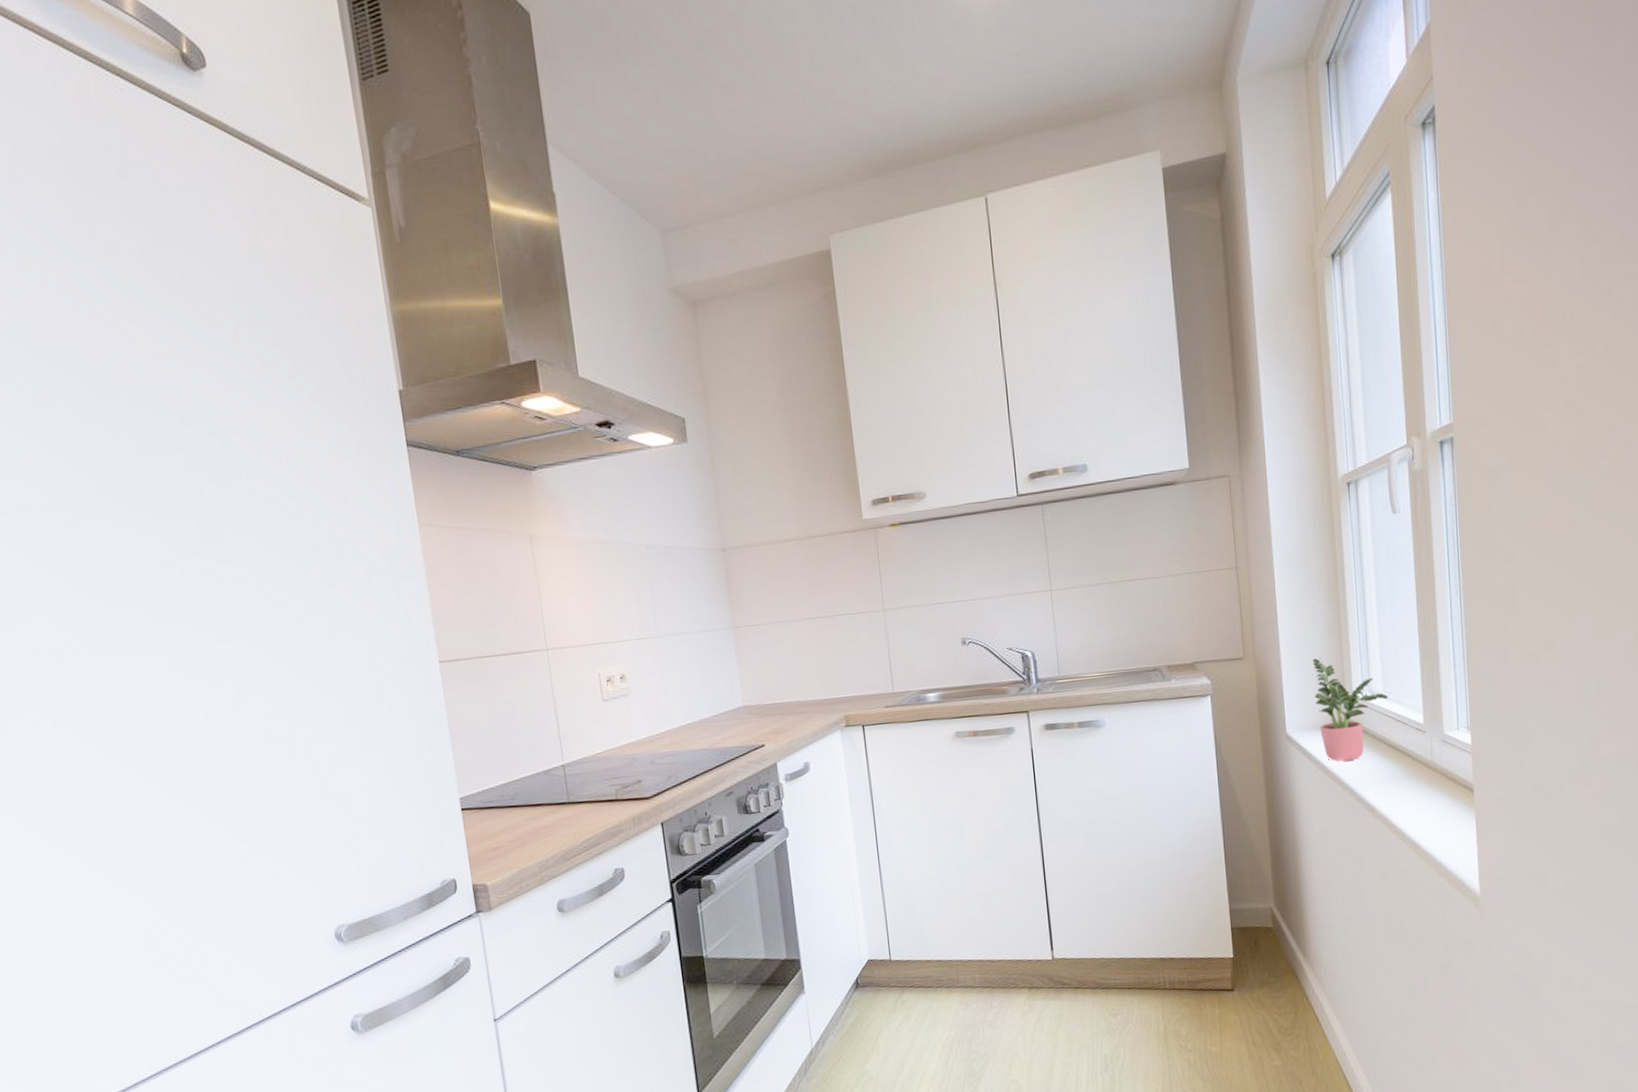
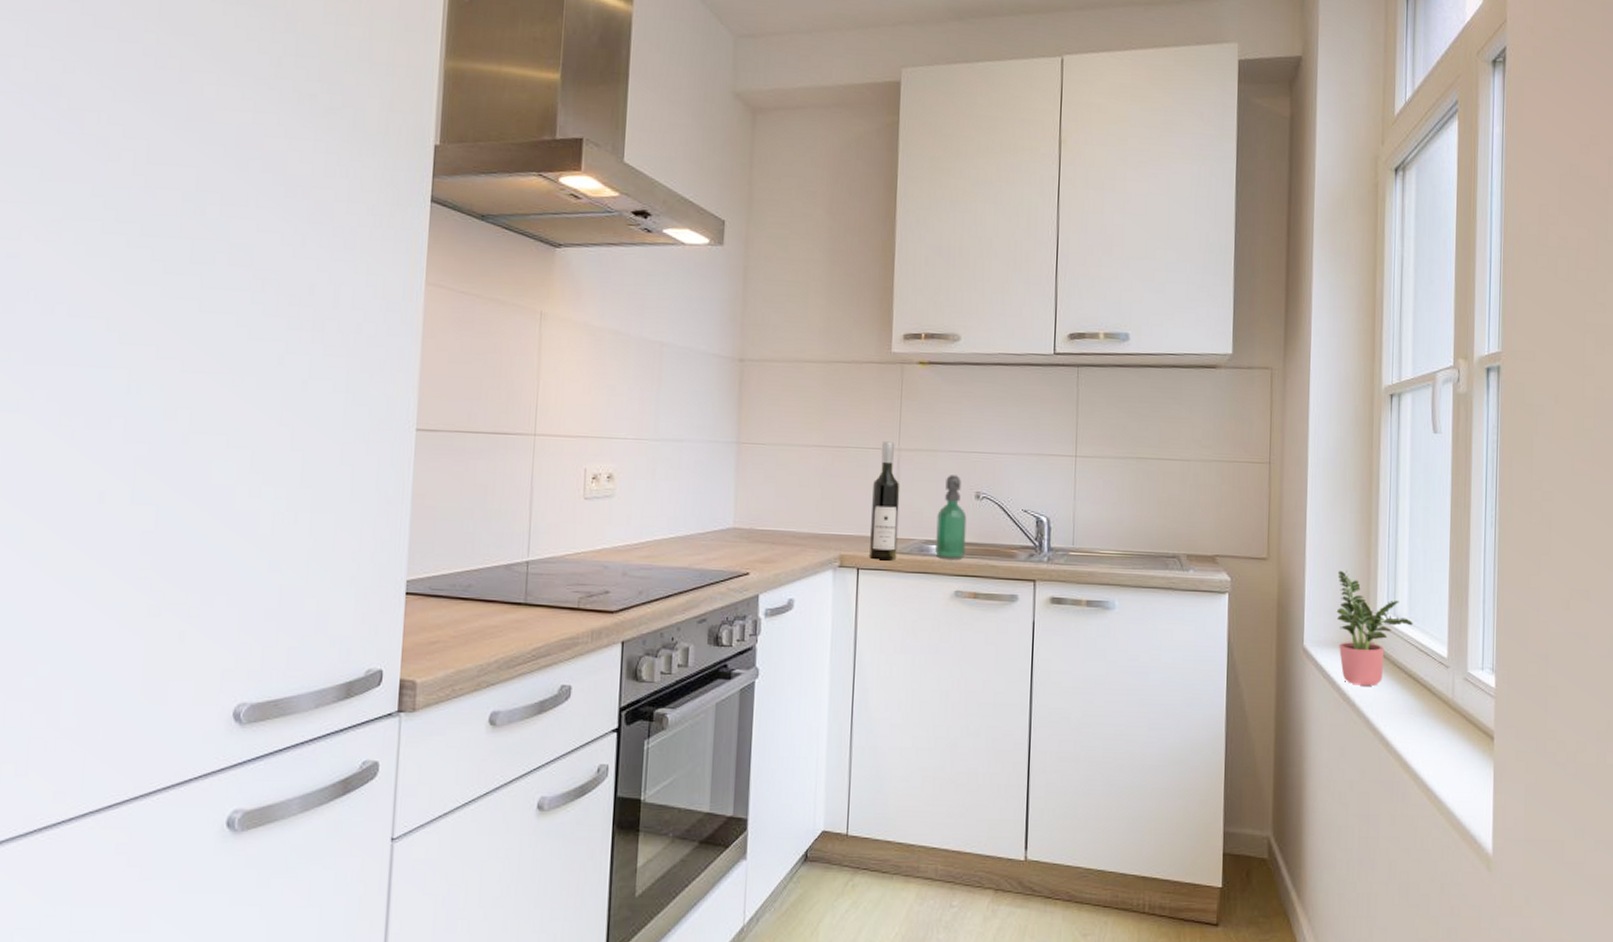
bottle: none [864,604,897,716] -> present [869,441,900,561]
soap dispenser: none [928,625,960,706] -> present [935,475,967,561]

